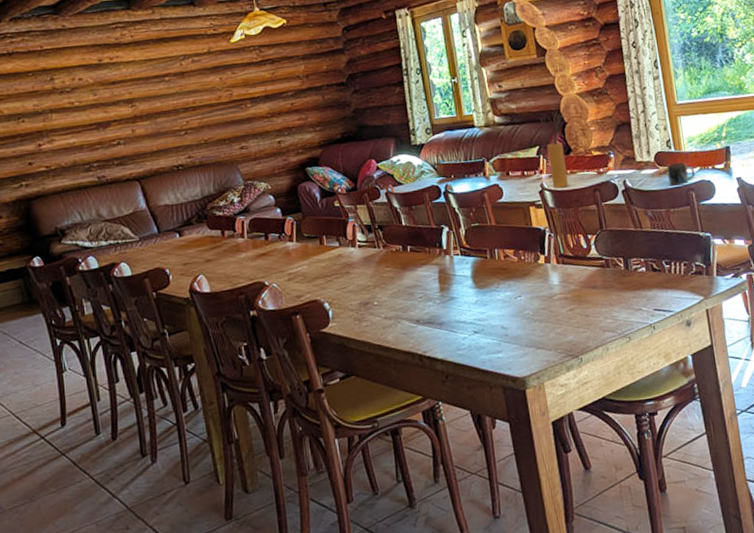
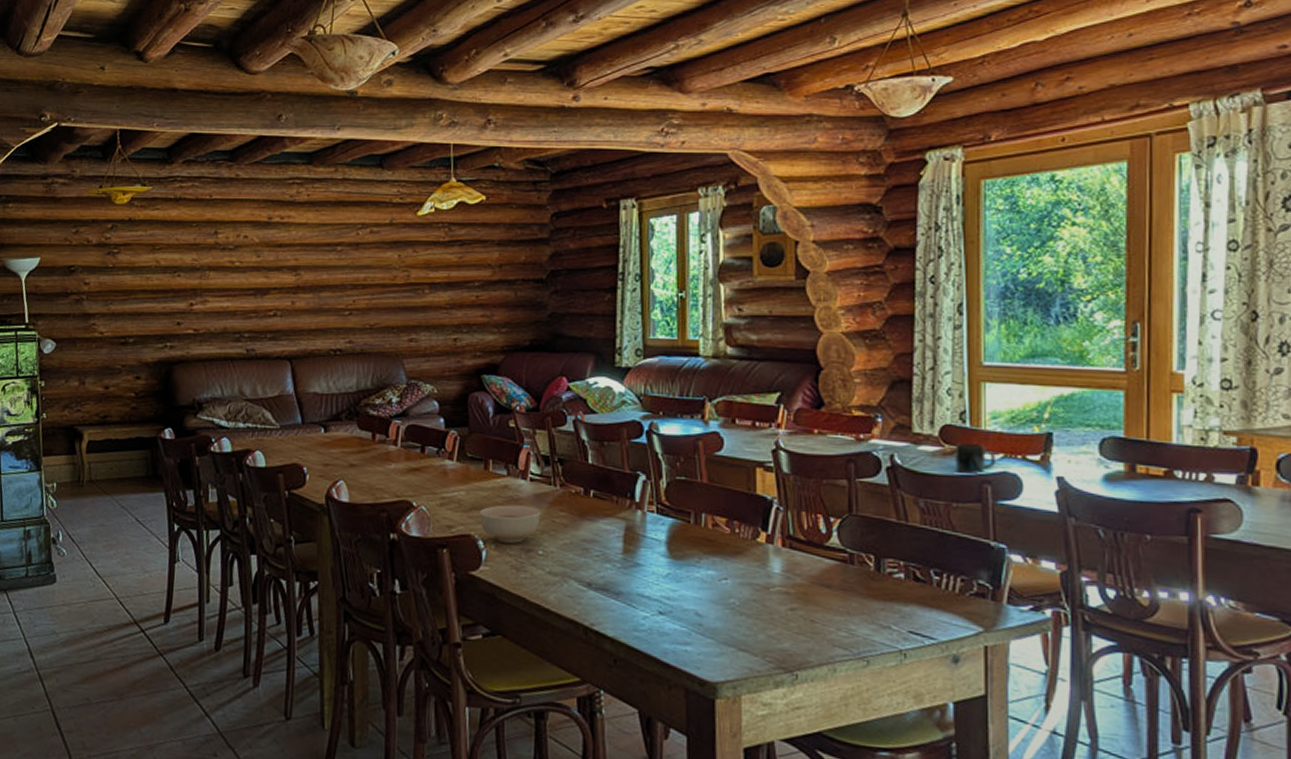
bowl: none [321,267,372,302] -> present [479,505,541,544]
vase: present [540,105,568,188] -> none [787,346,826,450]

